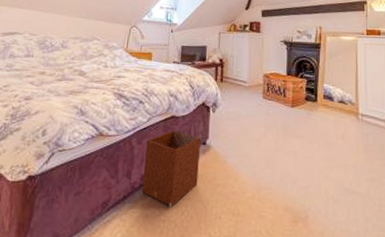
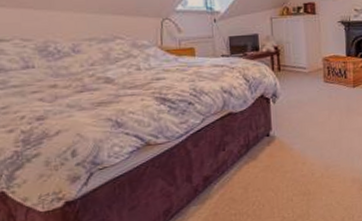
waste basket: present [141,130,201,208] -> none [204,127,266,202]

